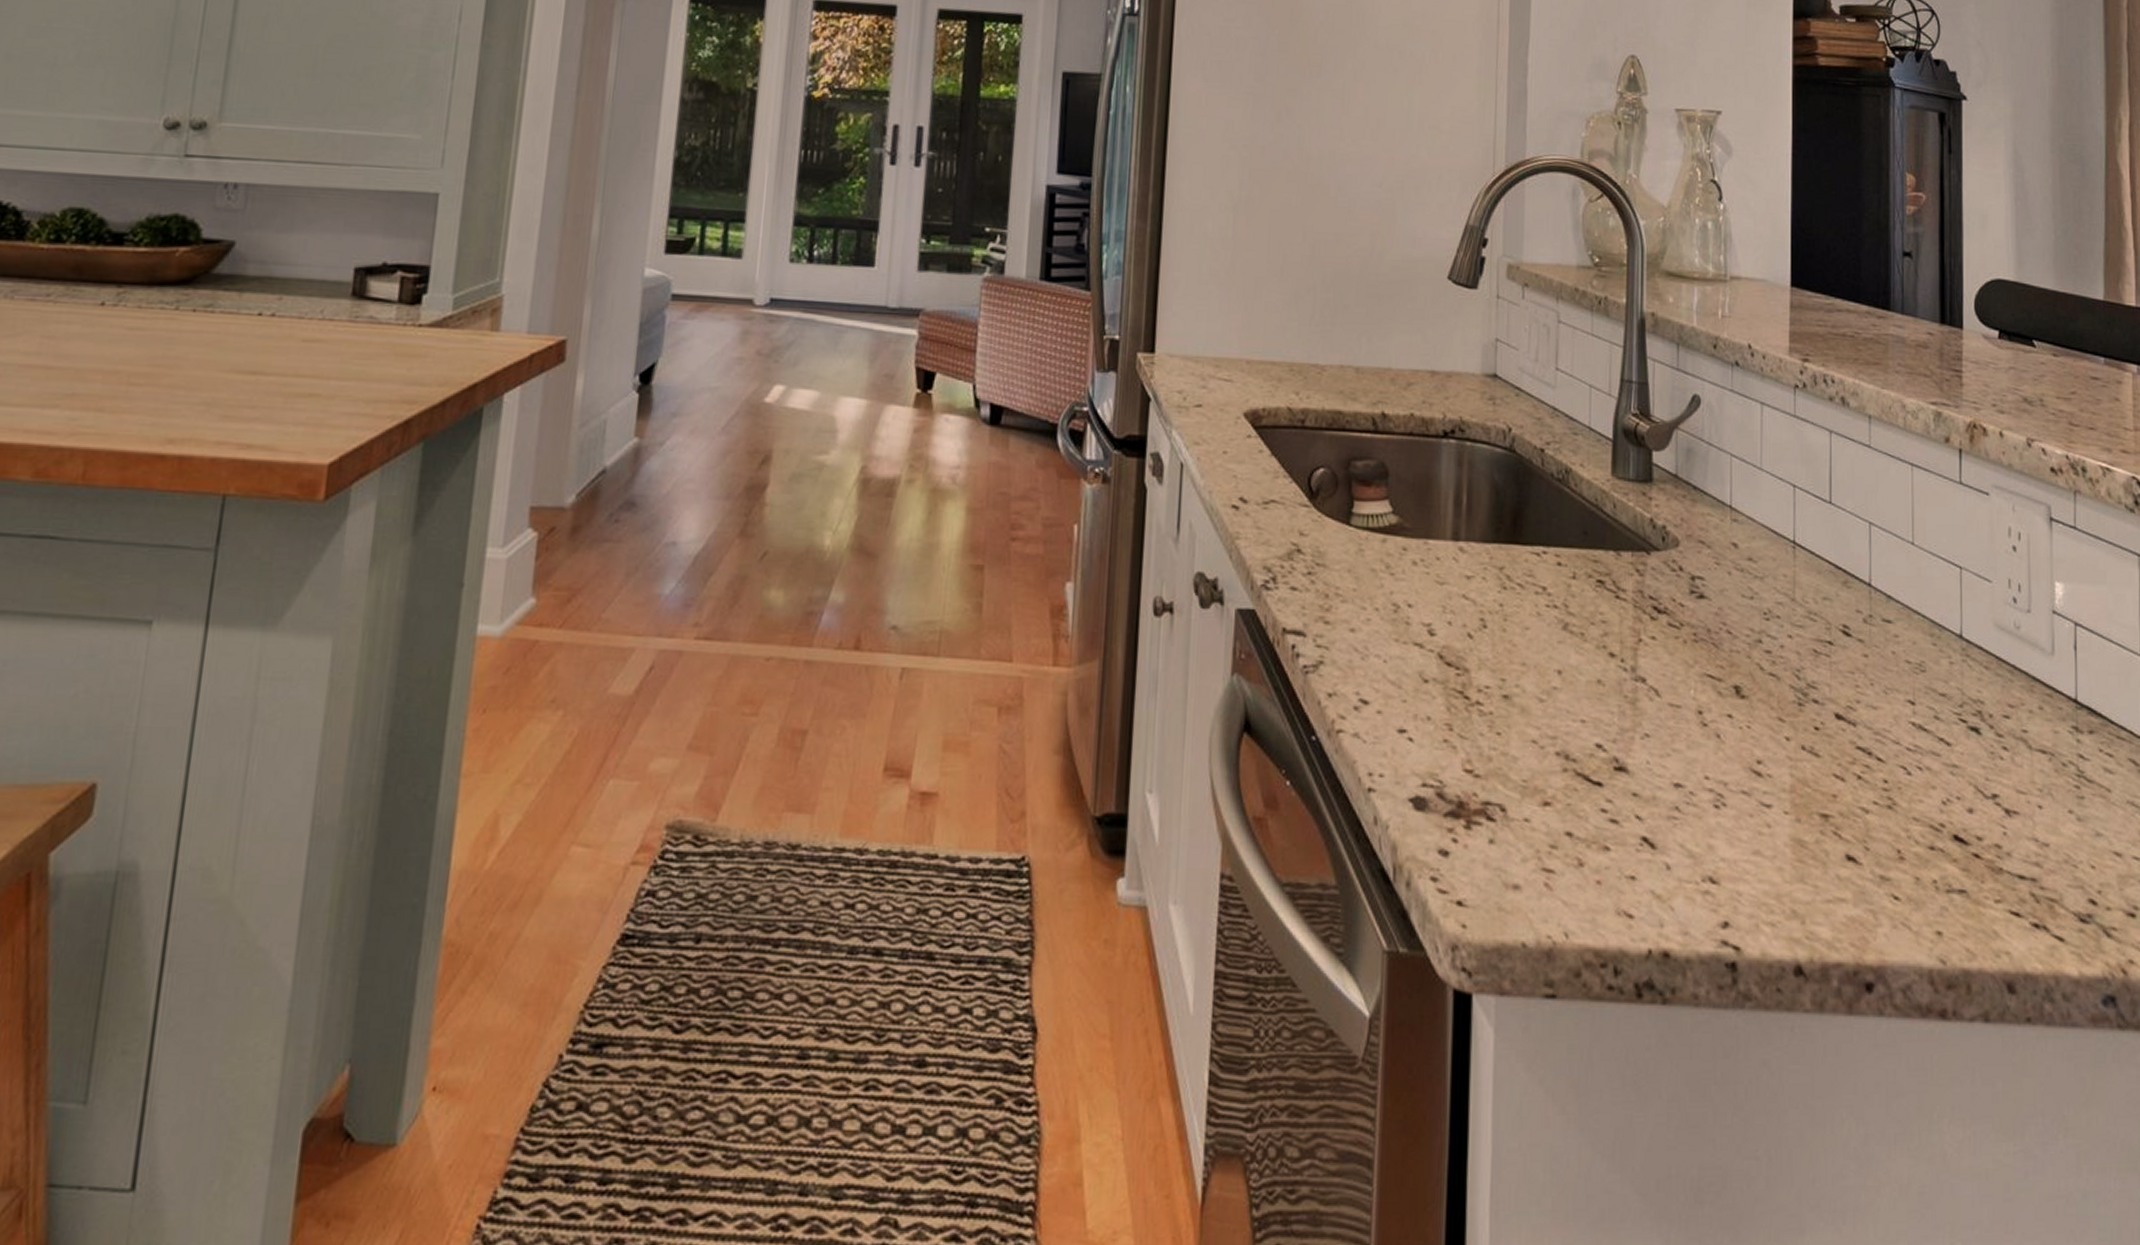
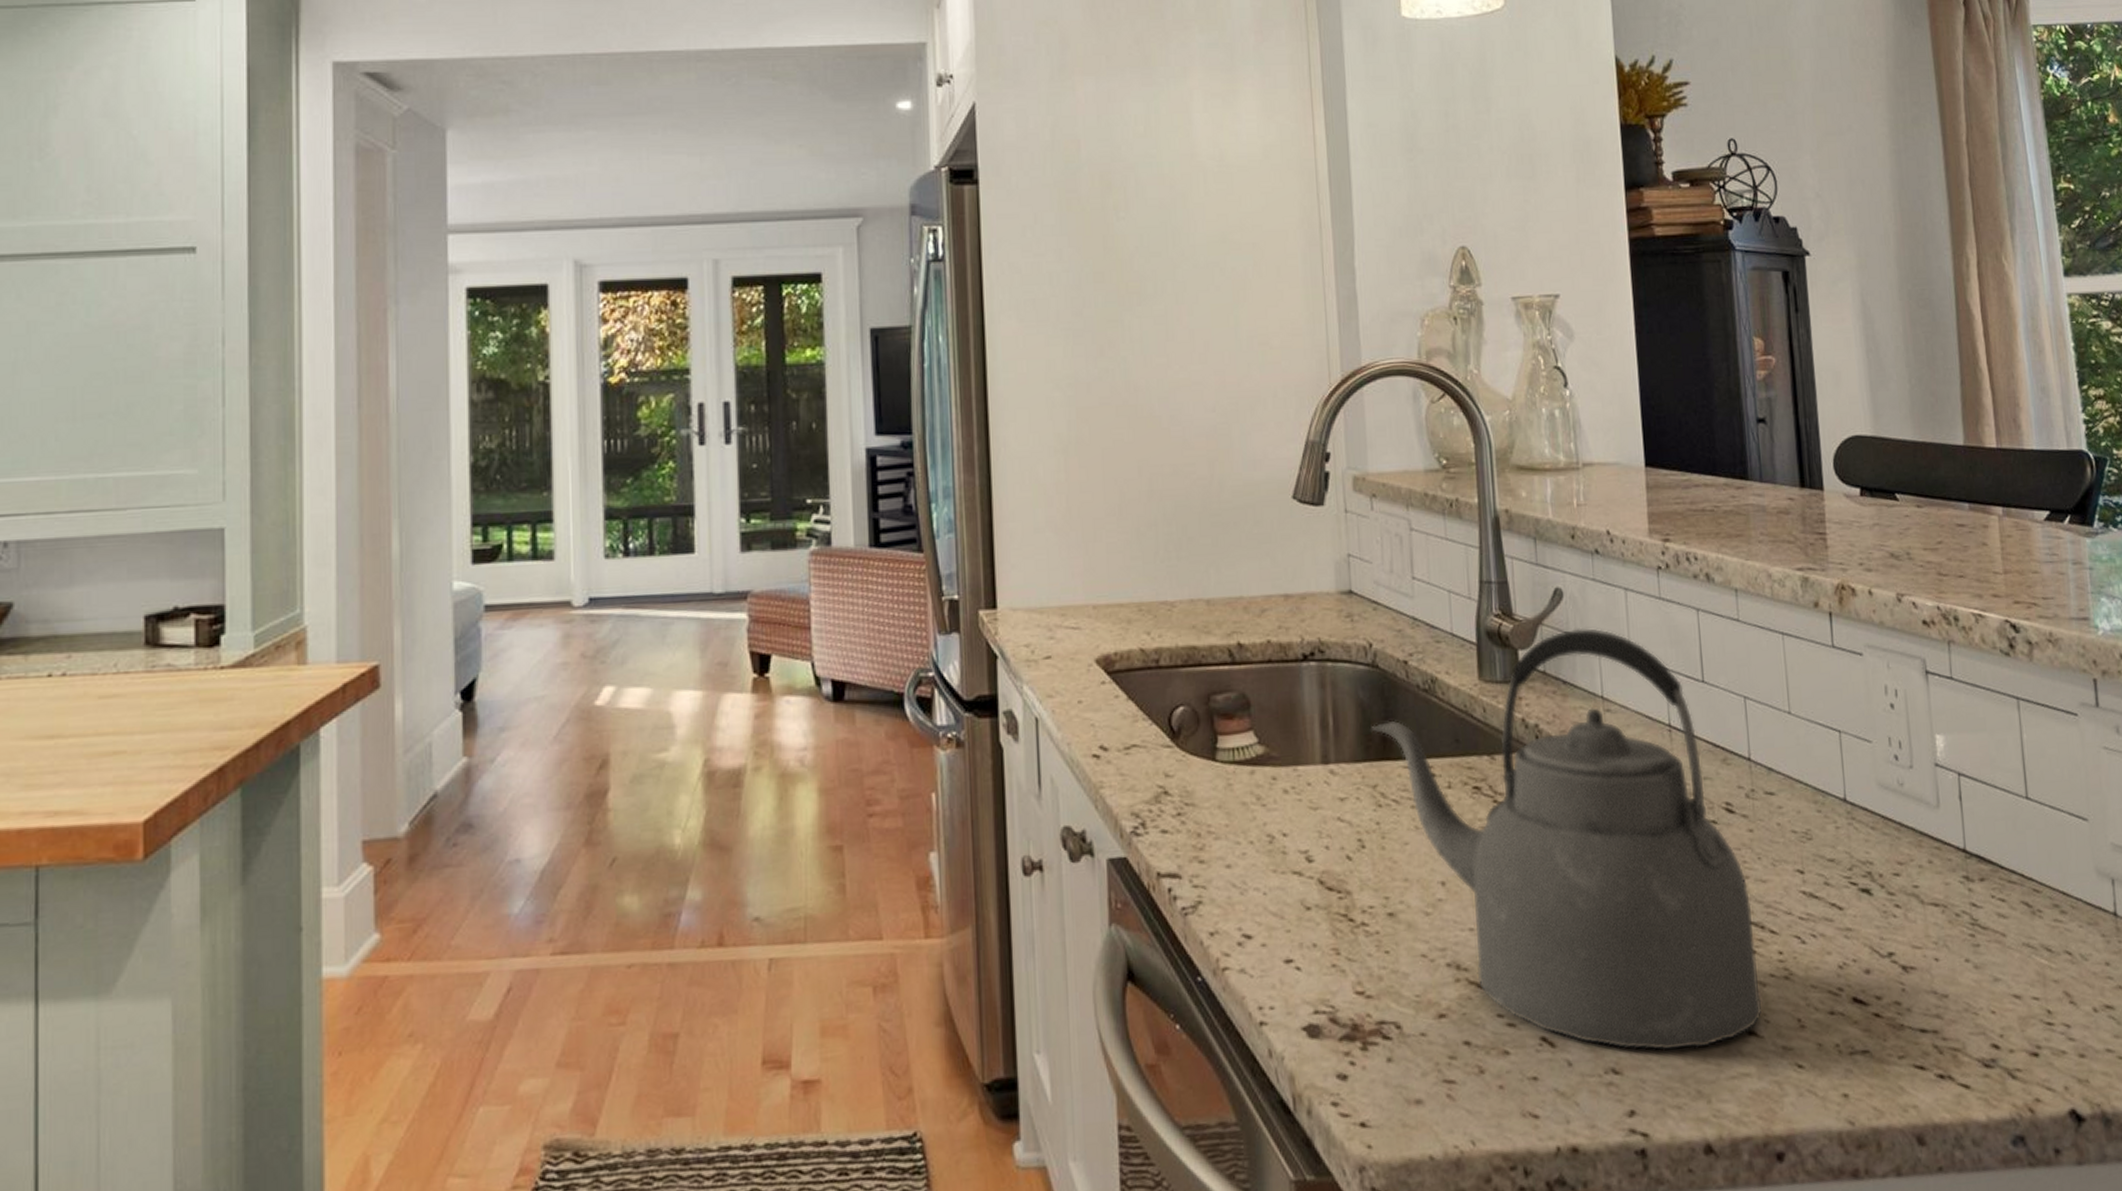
kettle: none [1503,436,1863,867] -> present [1371,628,1763,1051]

